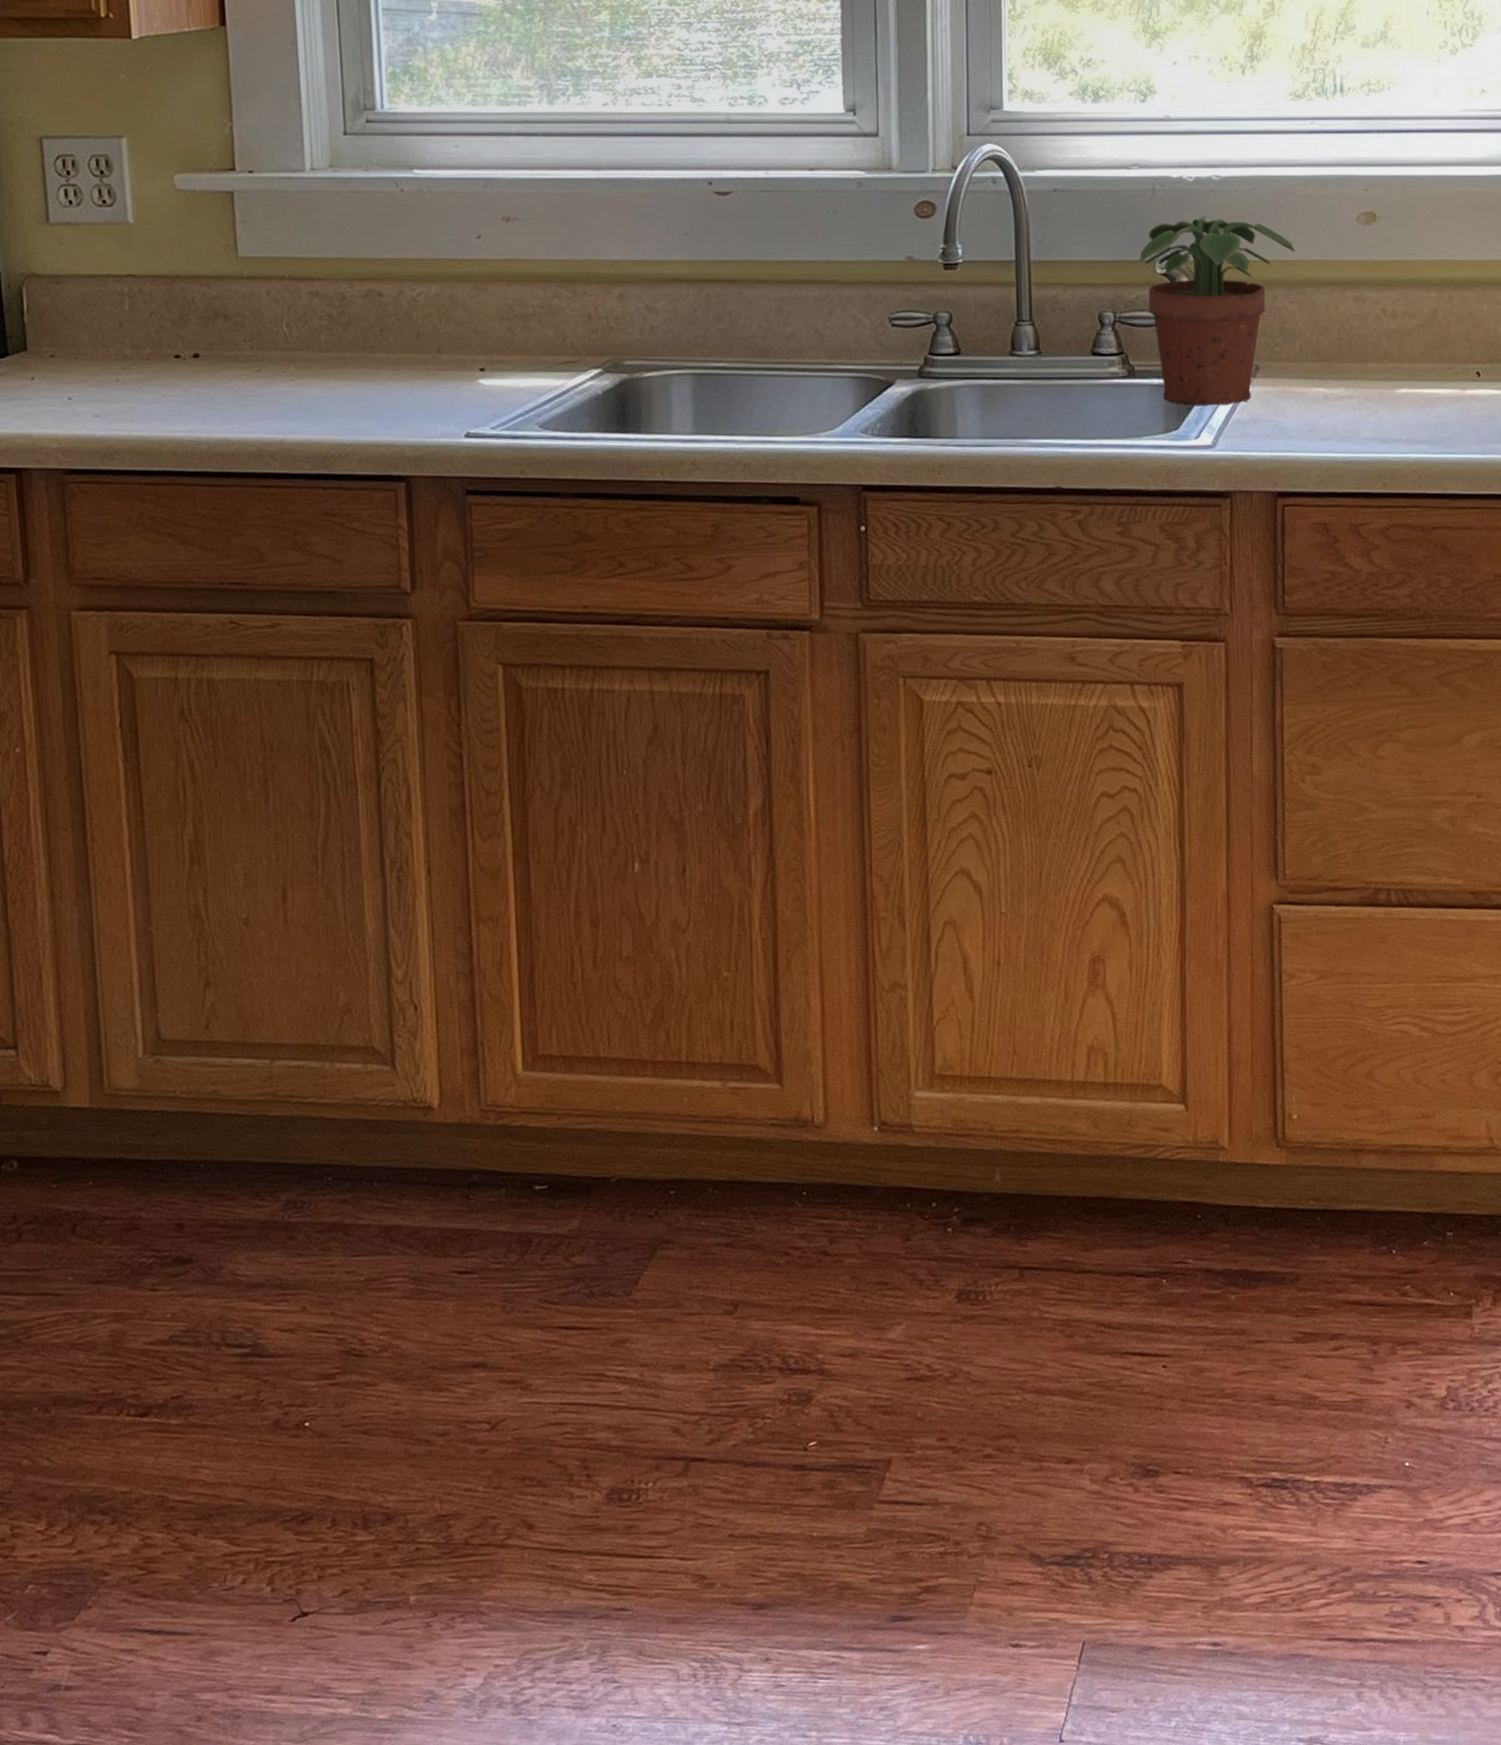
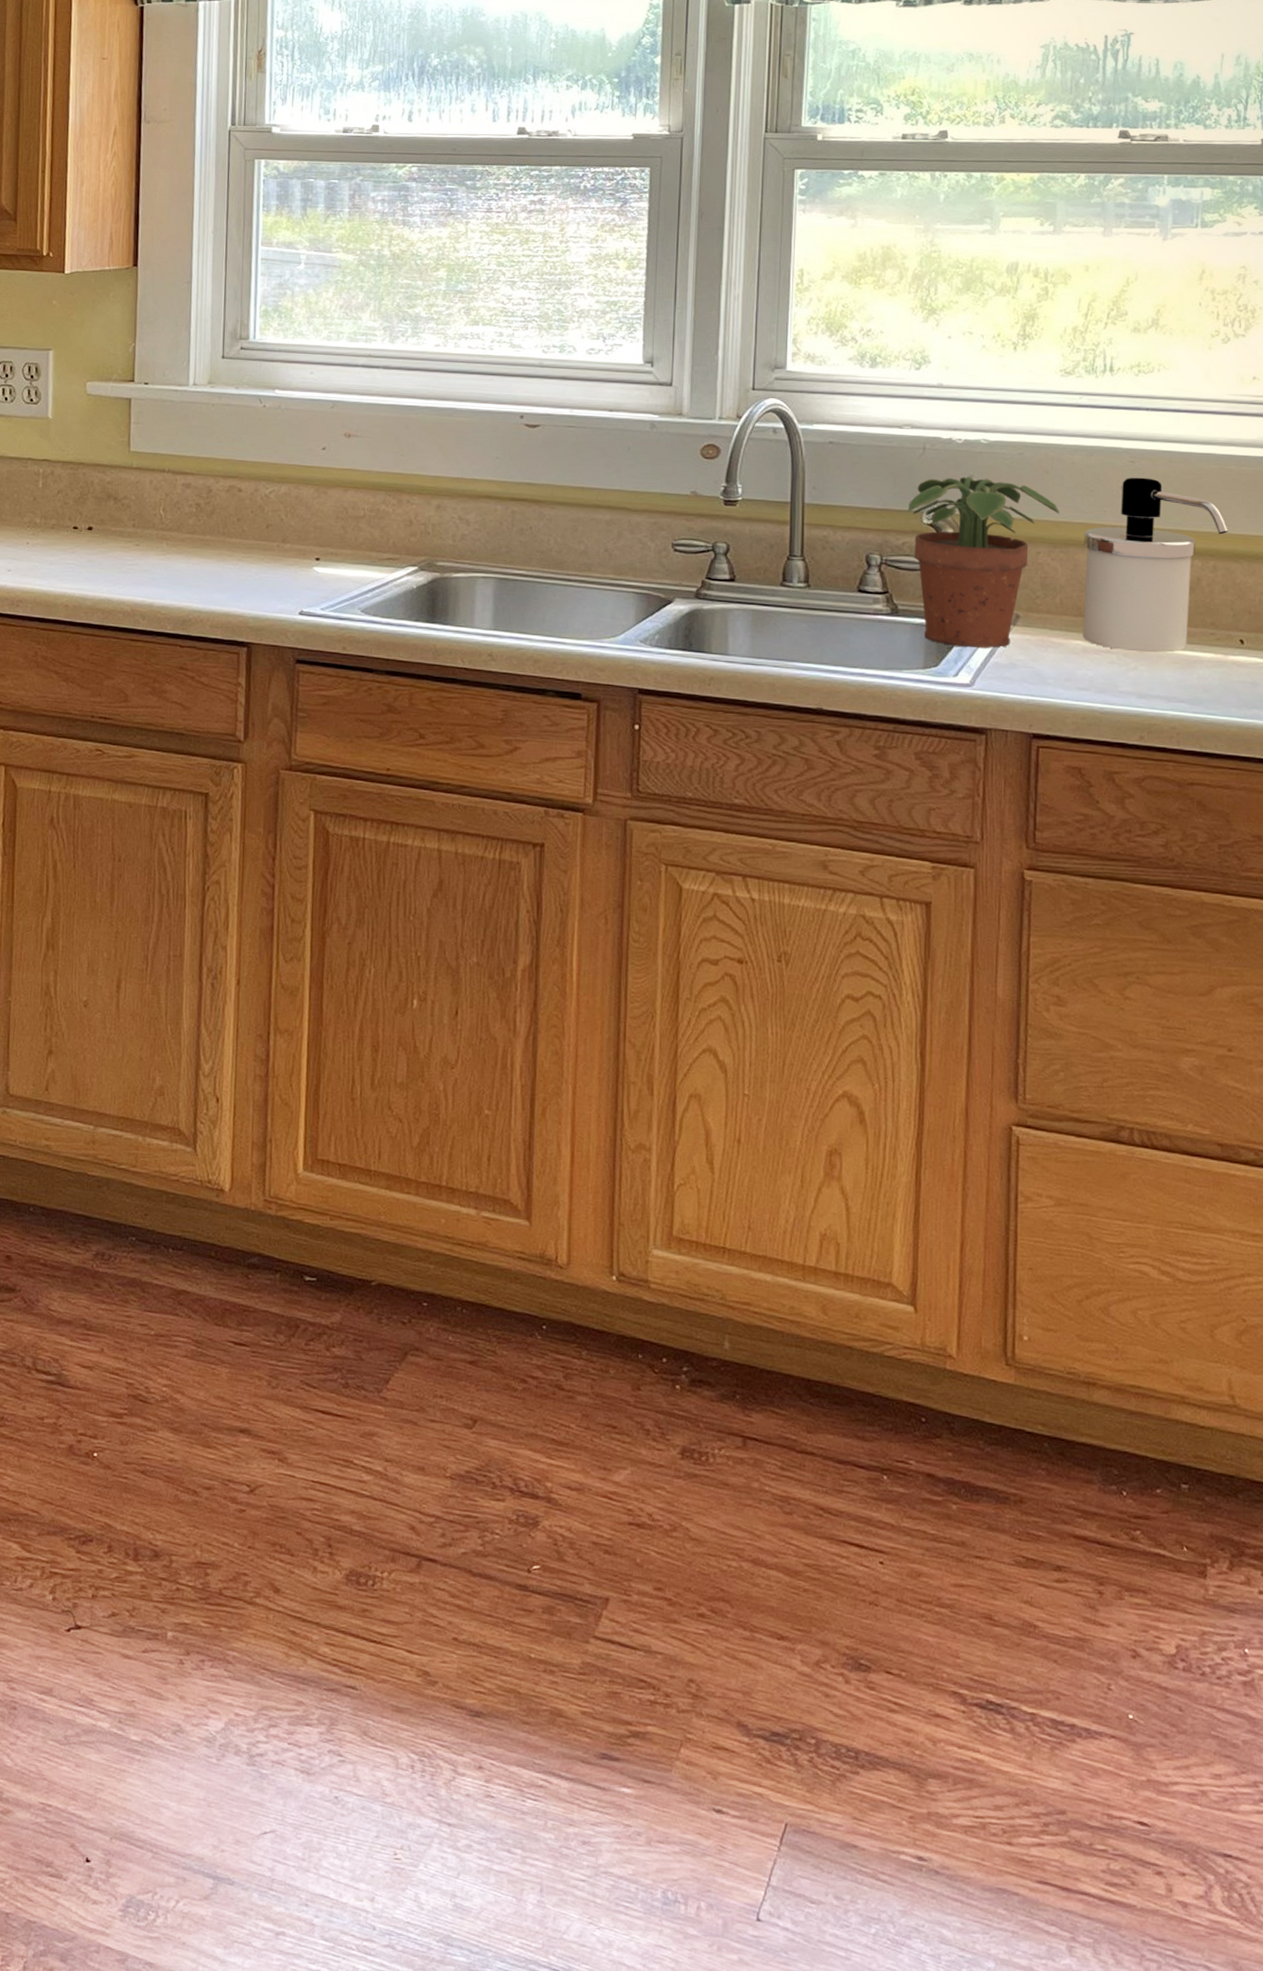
soap dispenser: none [1320,206,1462,395] -> present [1083,477,1228,653]

